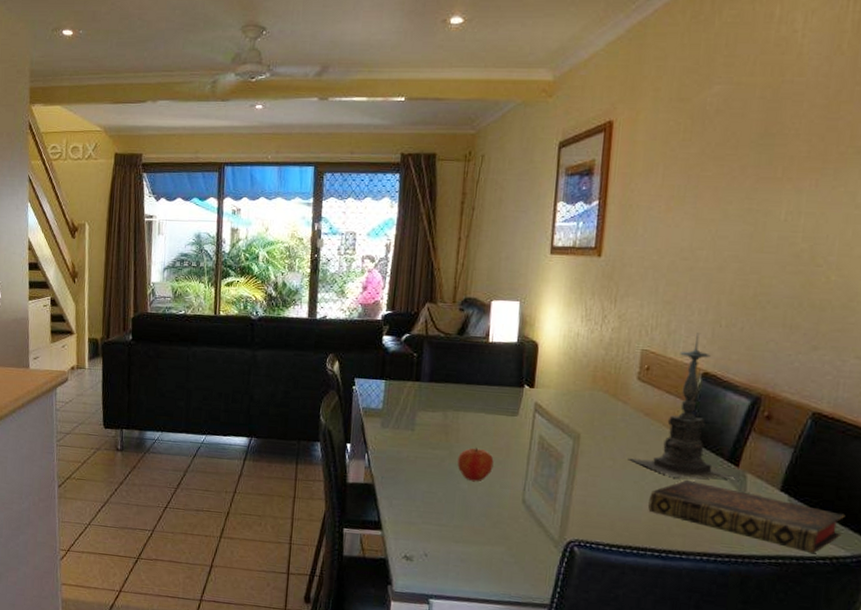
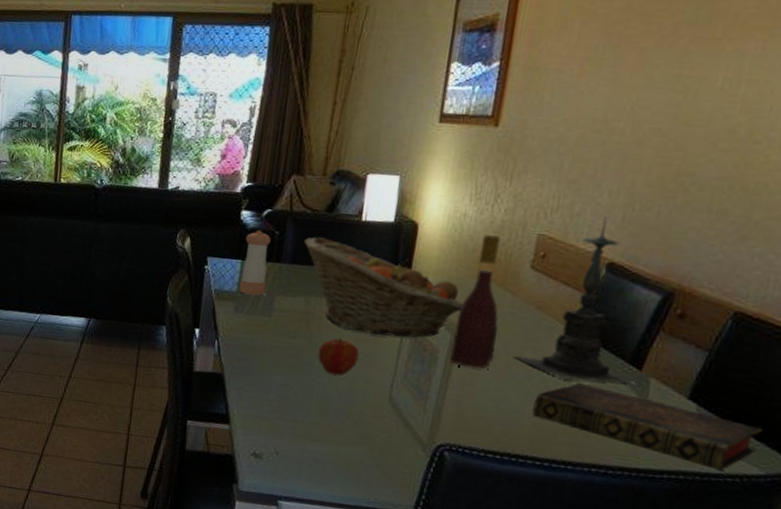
pepper shaker: none [384,352,410,412] -> present [239,229,271,296]
fruit basket: none [439,357,582,445] -> present [303,237,464,338]
wine bottle: none [573,351,613,471] -> present [450,235,500,369]

